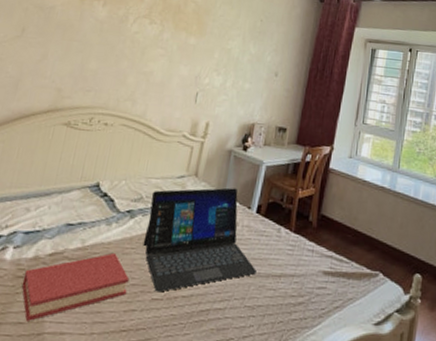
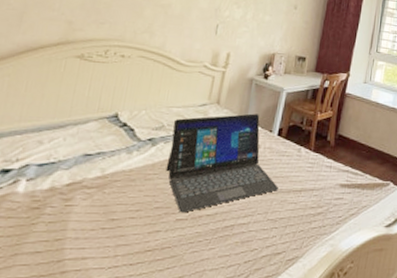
hardback book: present [21,252,130,321] -> none [37,179,153,250]

